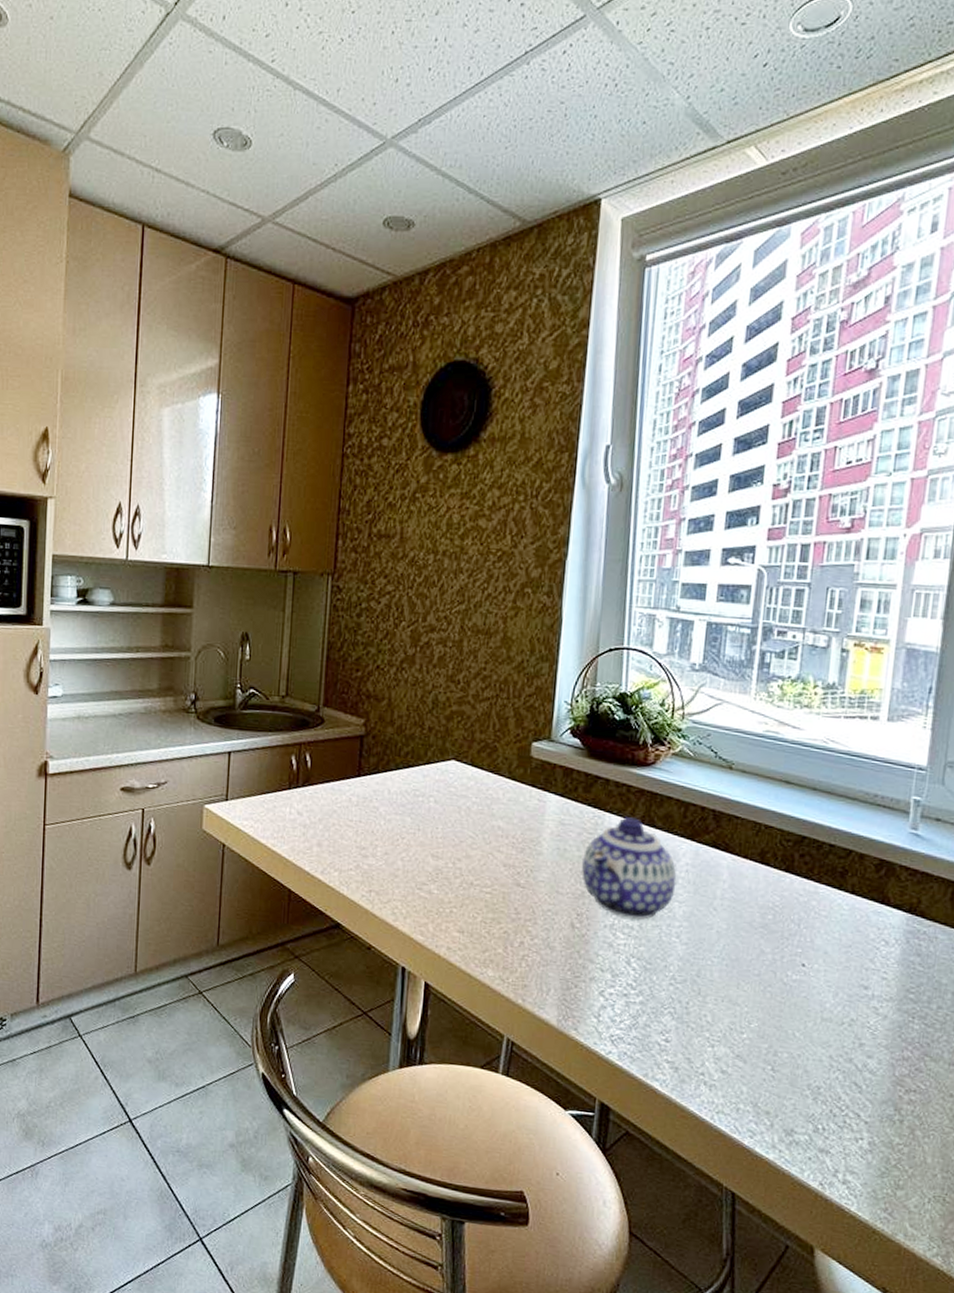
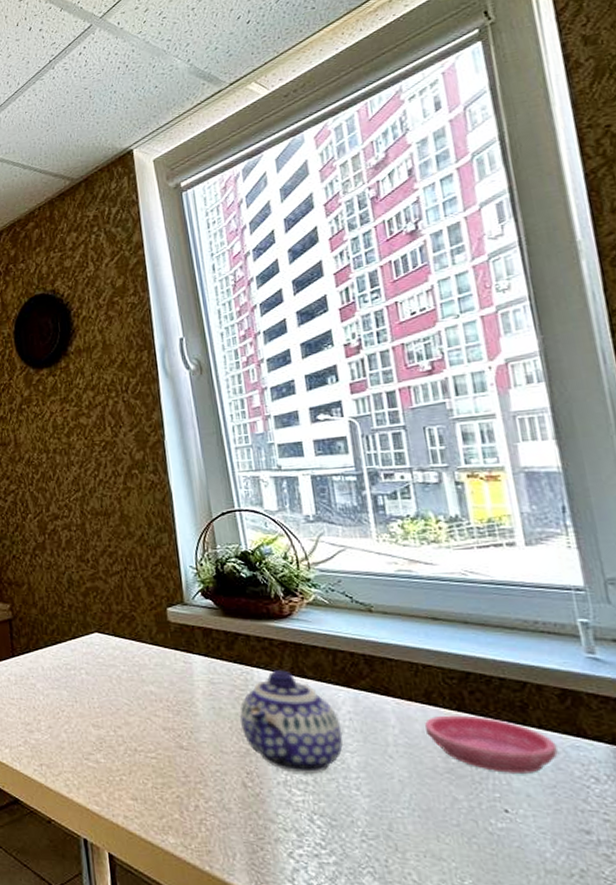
saucer: none [753,874,862,933] -> present [425,715,558,773]

